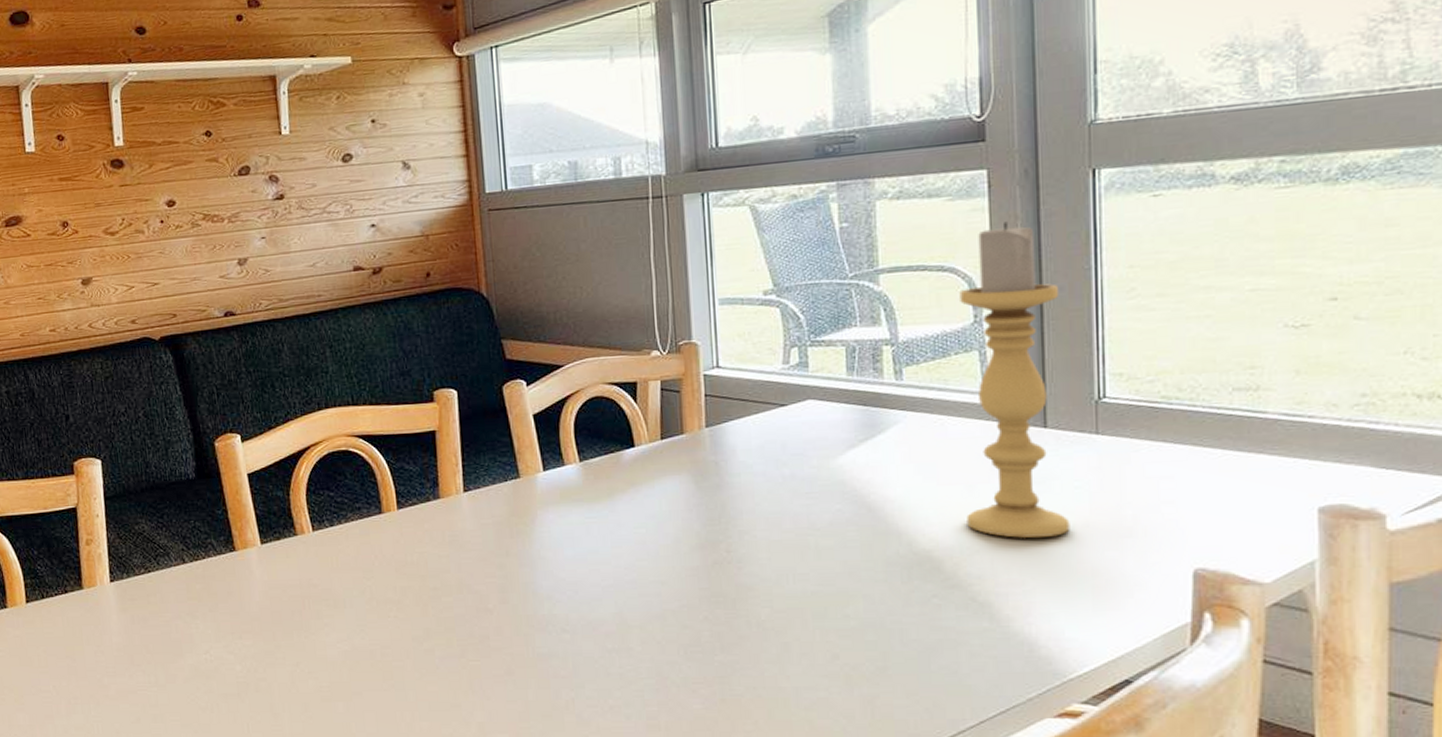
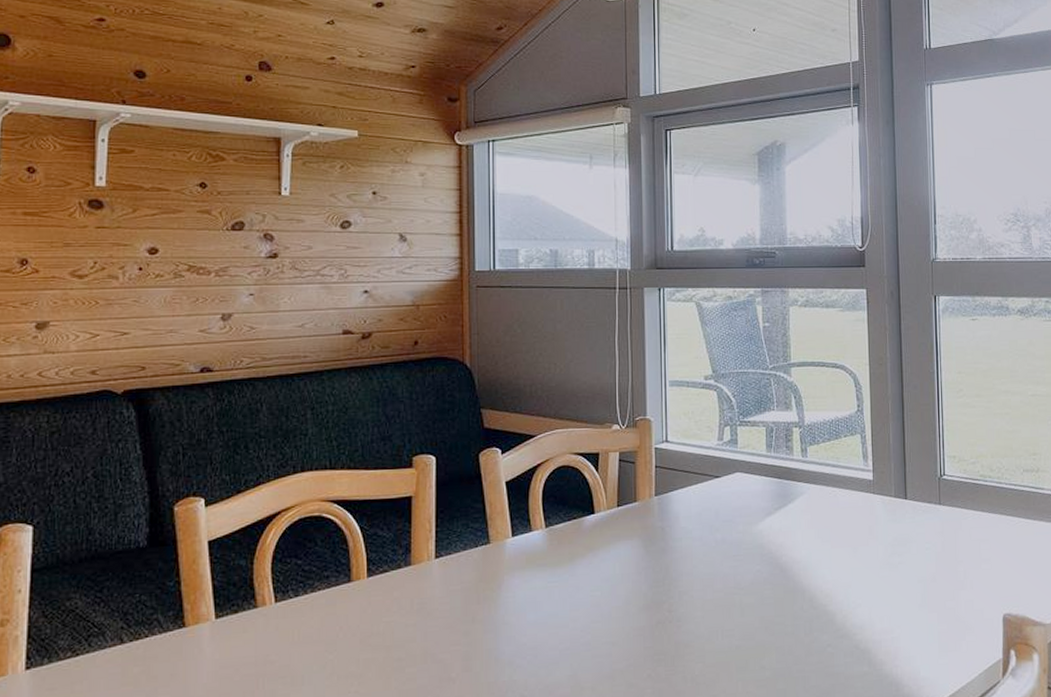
candle holder: present [959,221,1070,538] -> none [847,331,923,592]

